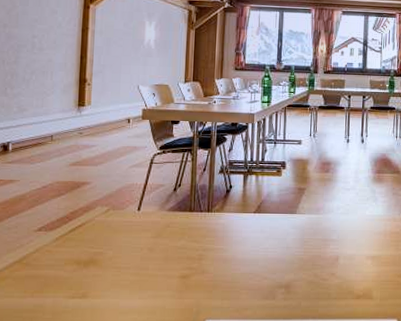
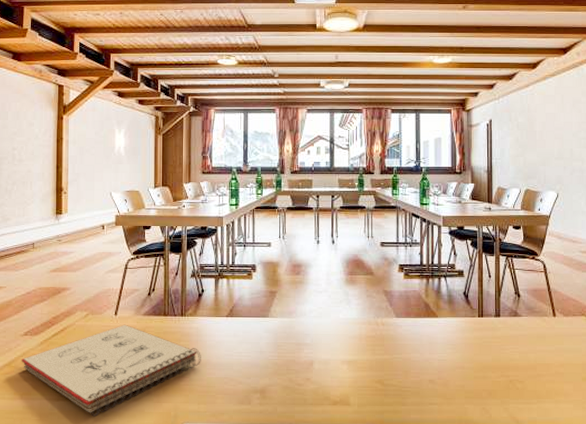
notepad: none [33,220,227,314] -> present [21,324,201,417]

